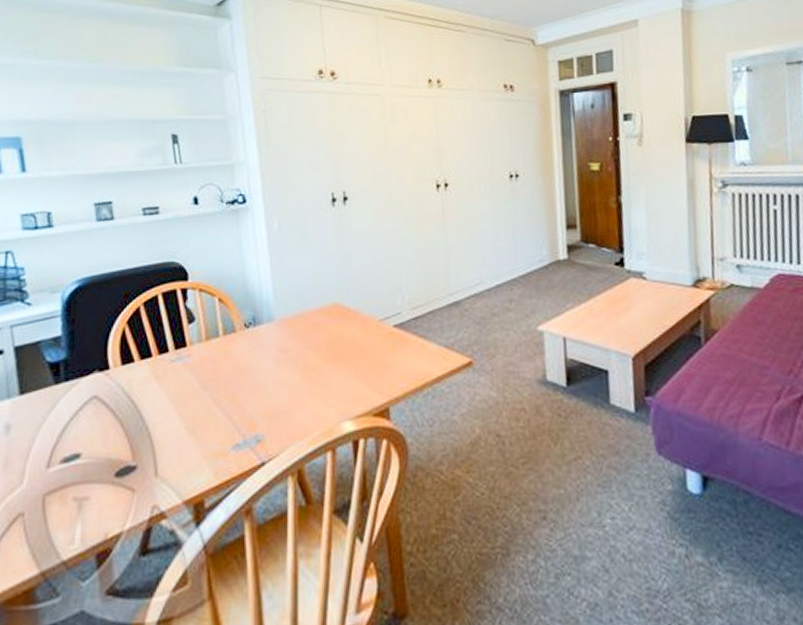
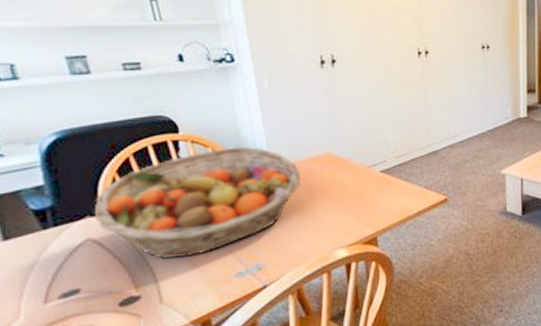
fruit basket: none [103,295,306,425] -> present [95,146,300,260]

